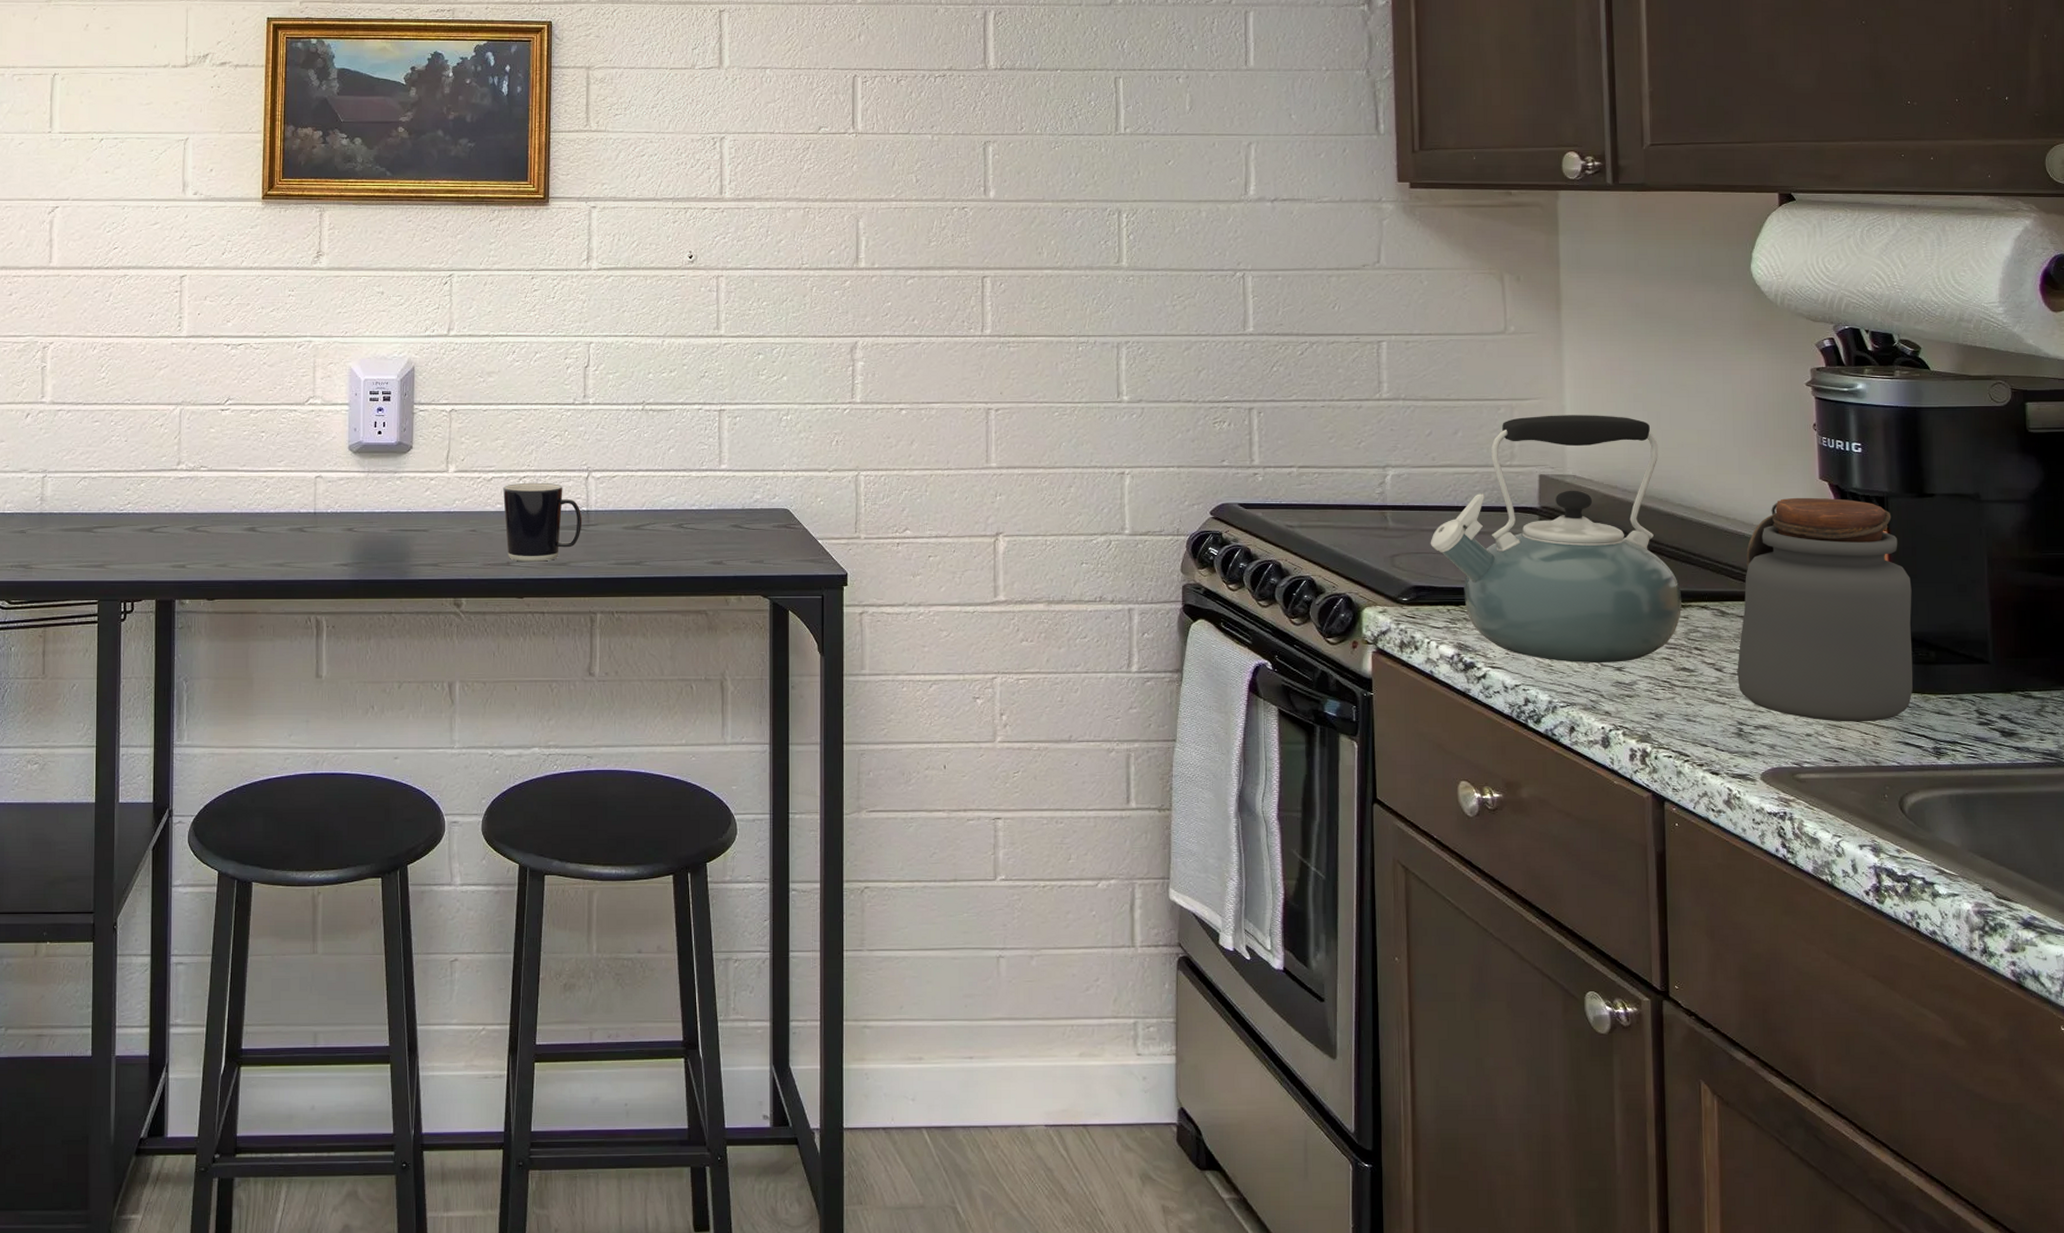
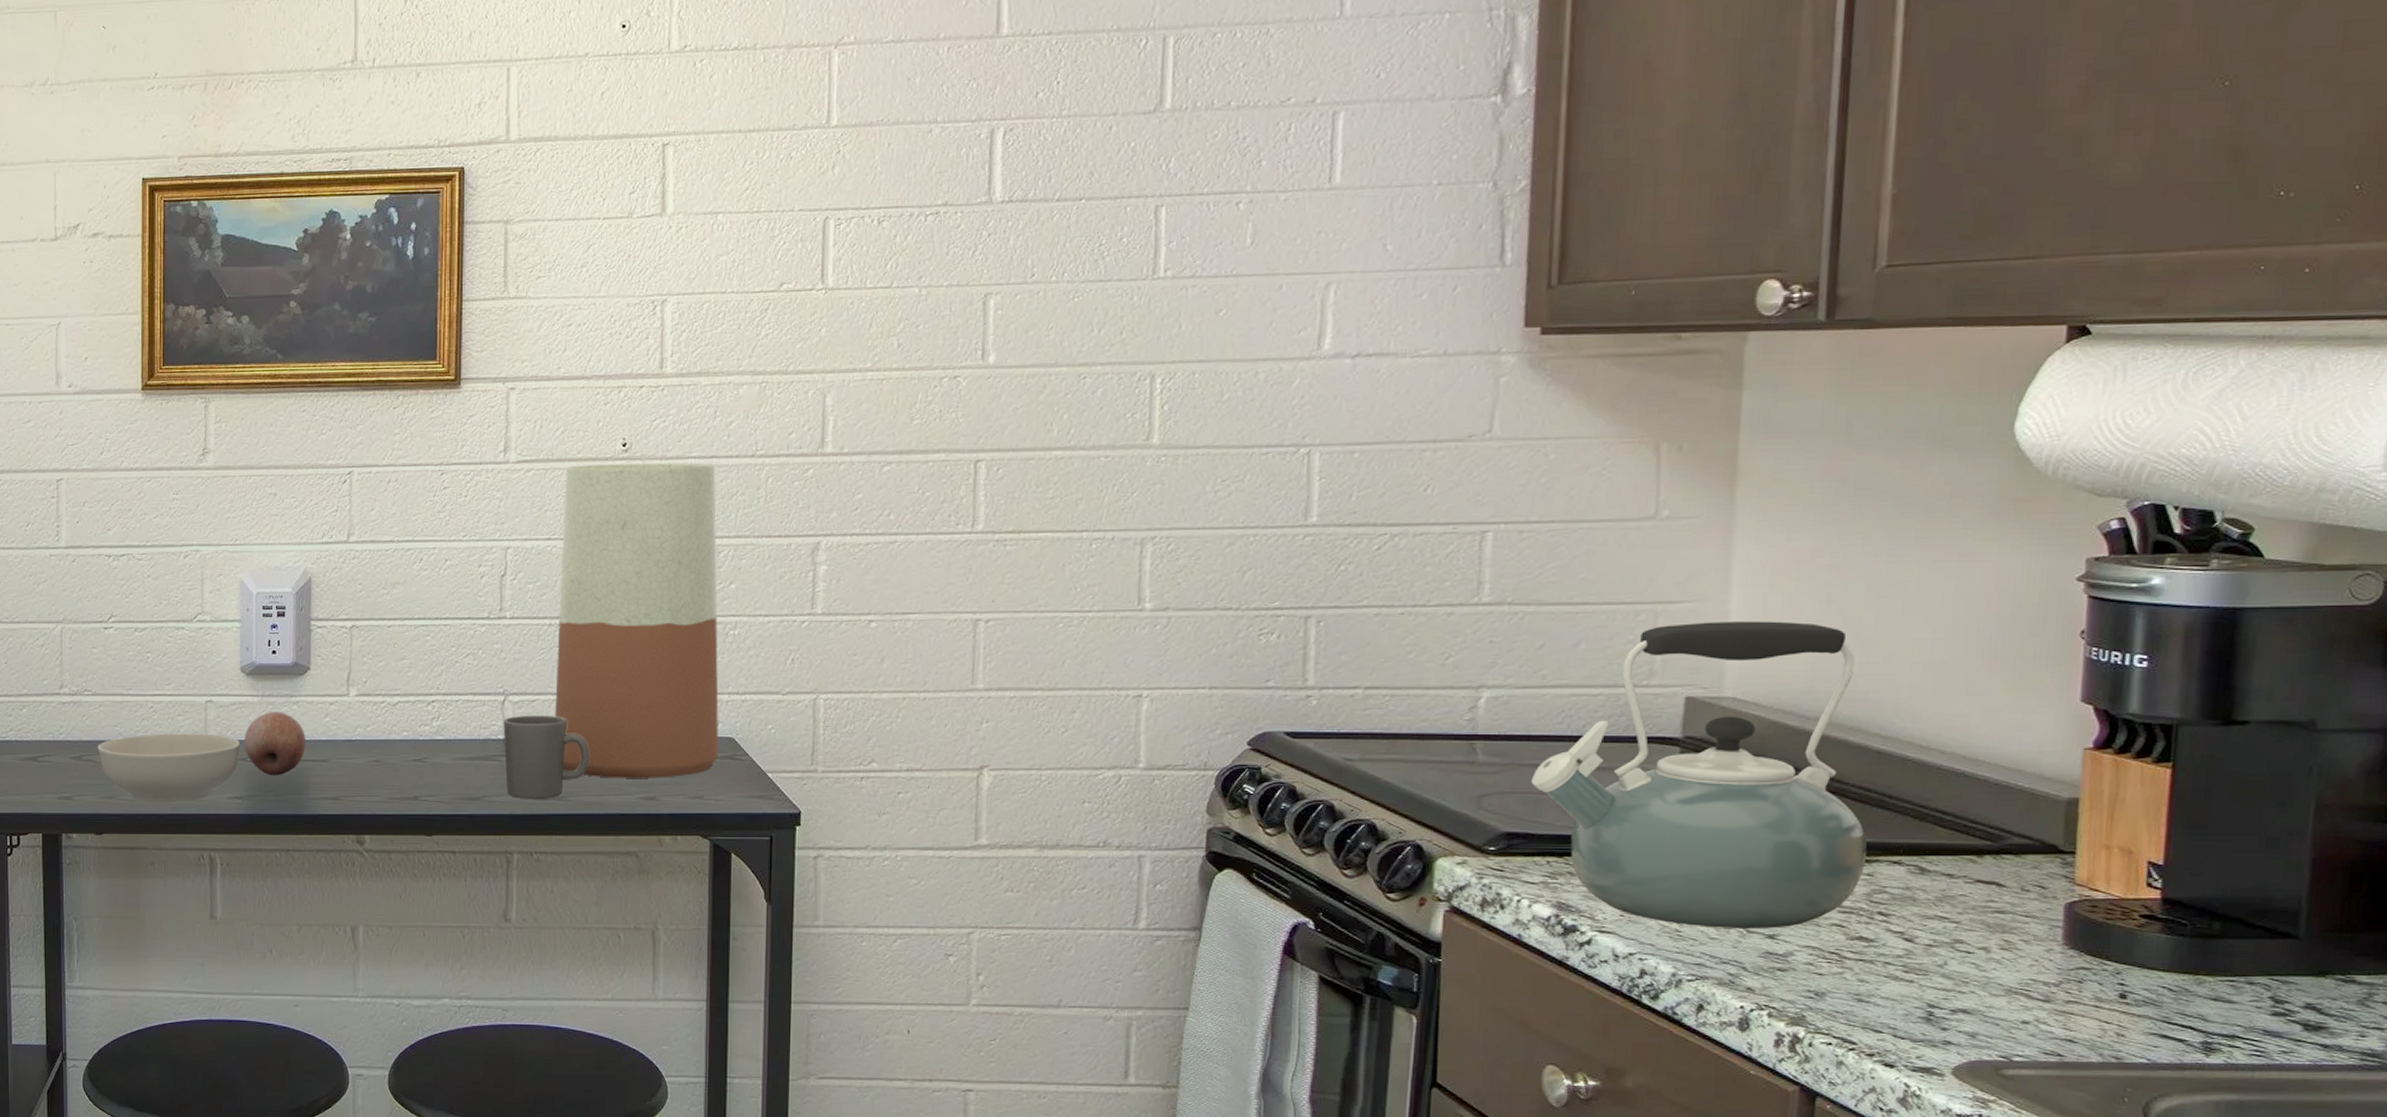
bowl: none [211,506,347,569] -> present [97,733,240,802]
fruit: none [350,486,408,545] -> present [243,712,306,776]
mug: present [502,482,582,562] -> none [409,707,498,796]
mug: none [587,489,664,565] -> present [503,715,590,800]
vase: none [633,273,776,545] -> present [555,462,719,778]
jar: present [1737,497,1913,722] -> none [1933,725,2198,1008]

